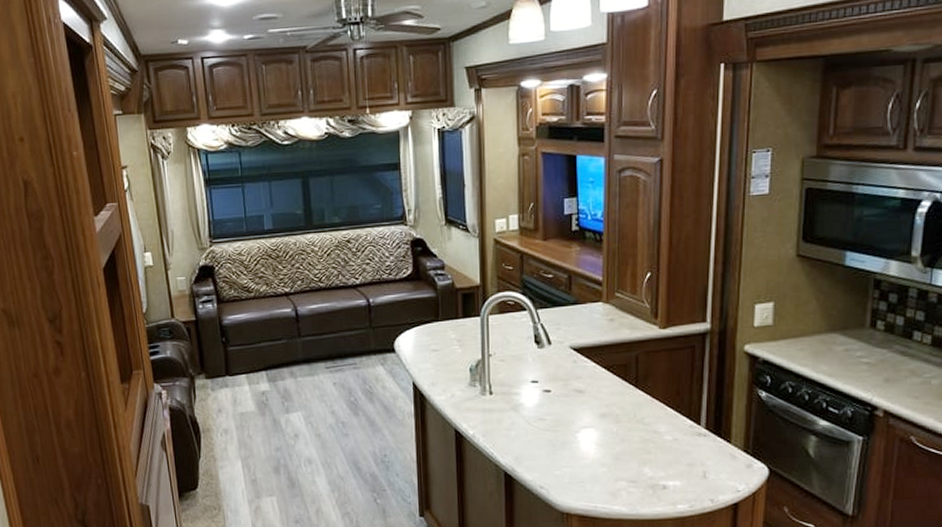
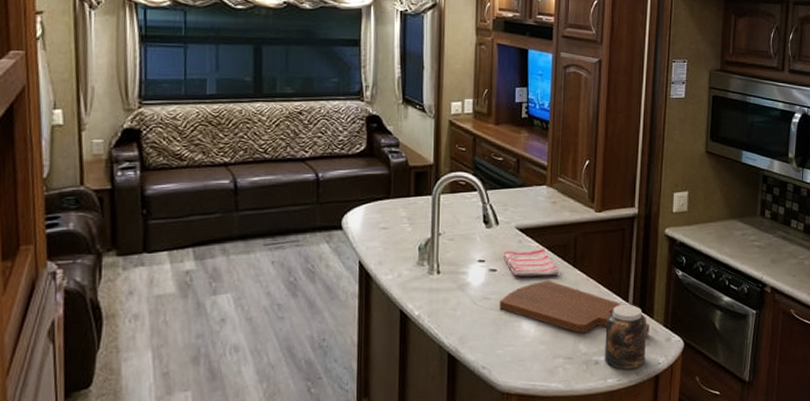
cutting board: none [555,401,726,461] -> present [499,280,650,336]
dish towel: none [557,367,620,398] -> present [503,248,560,277]
jar: none [674,427,723,496] -> present [605,304,647,370]

